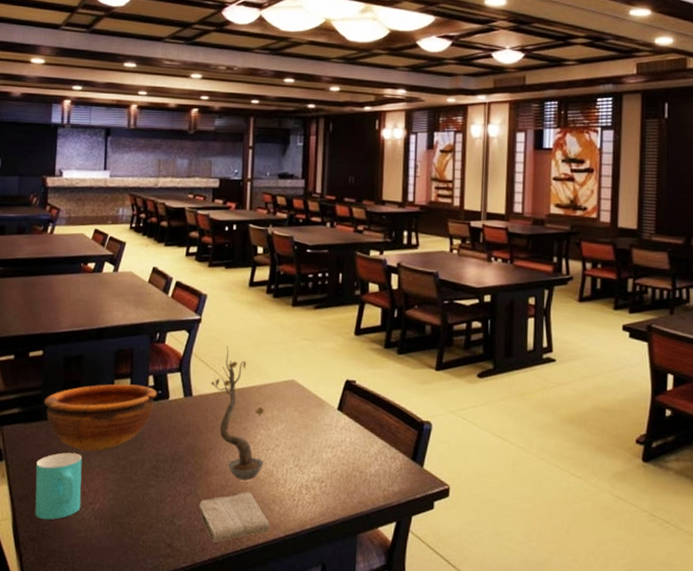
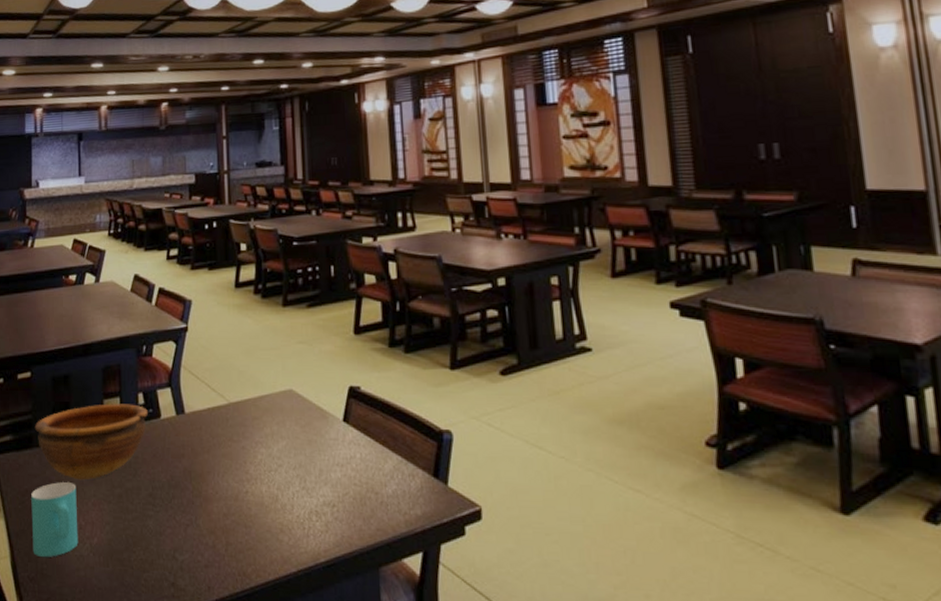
washcloth: present [199,492,271,543] -> none [201,520,281,580]
plant: present [211,346,264,481] -> none [203,355,267,507]

